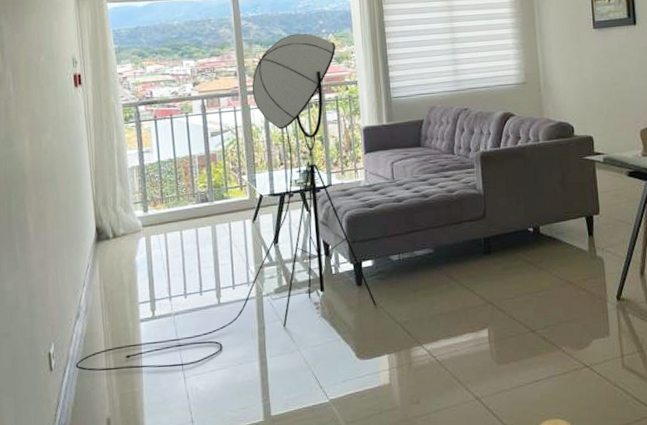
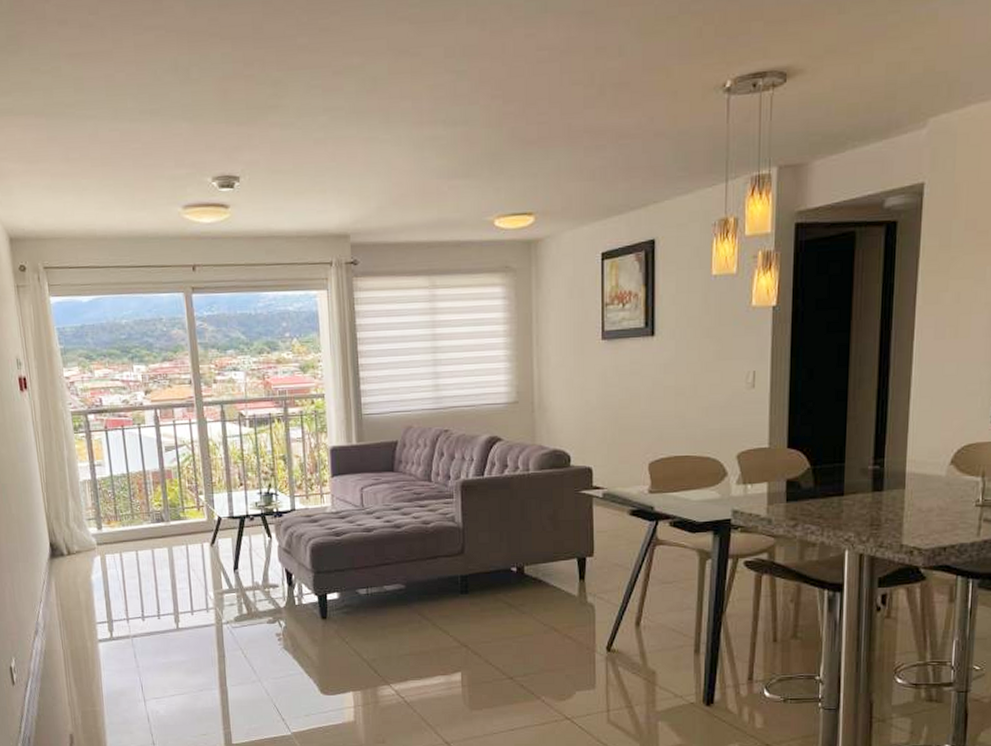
floor lamp: present [75,33,376,371] -> none [36,337,341,689]

